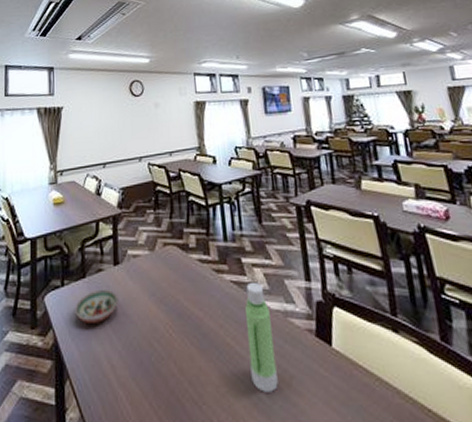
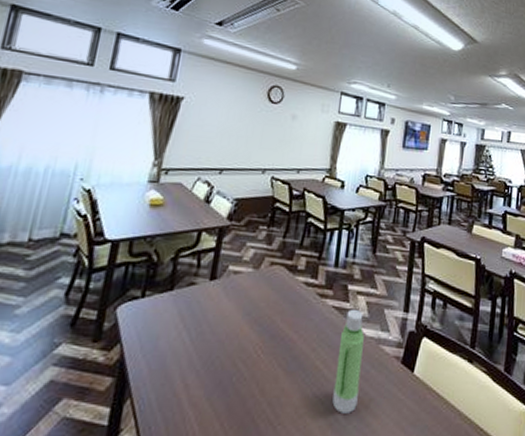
decorative bowl: present [75,289,119,323] -> none [152,304,208,340]

